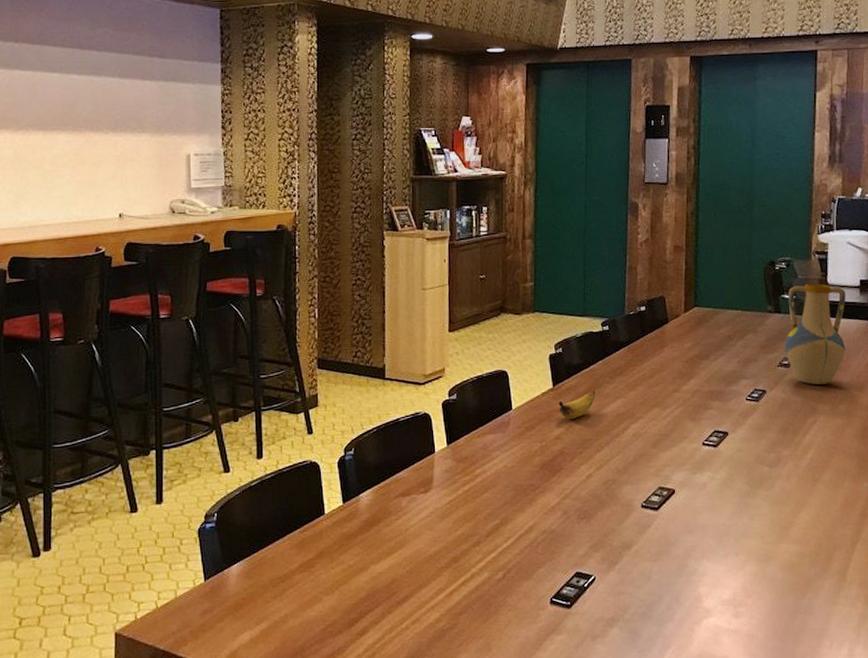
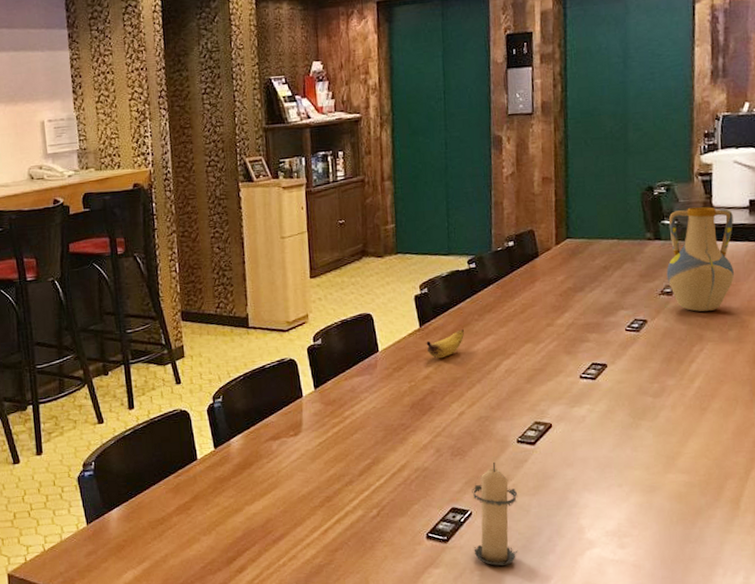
candle: none [596,527,640,633] -> present [472,462,518,566]

